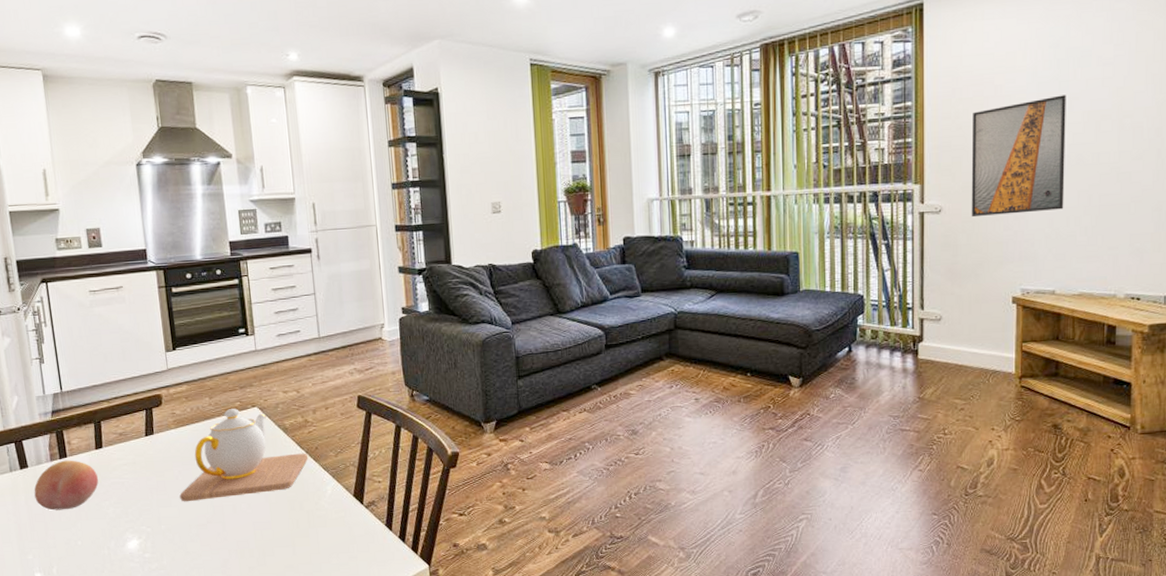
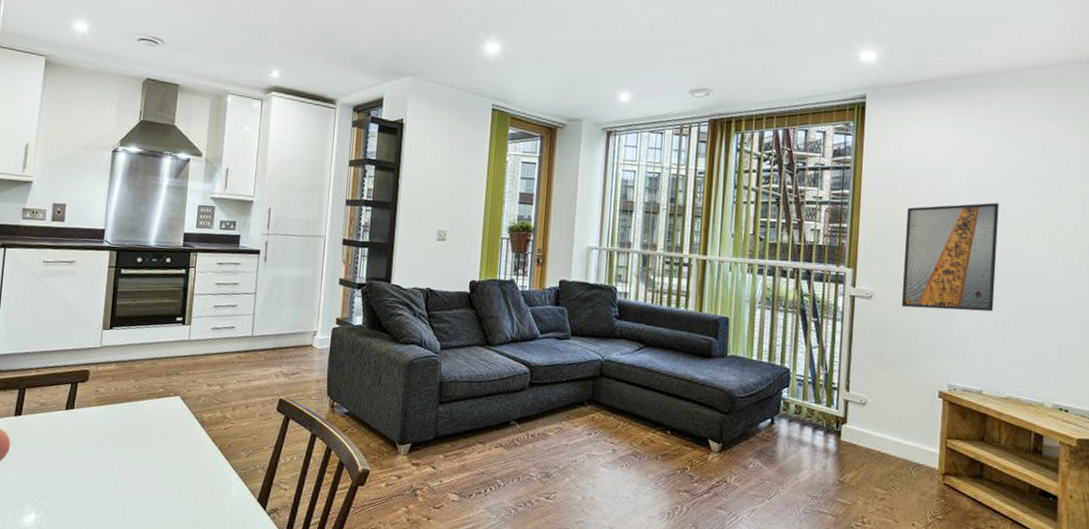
teapot: present [180,409,309,502] -> none [86,394,220,484]

